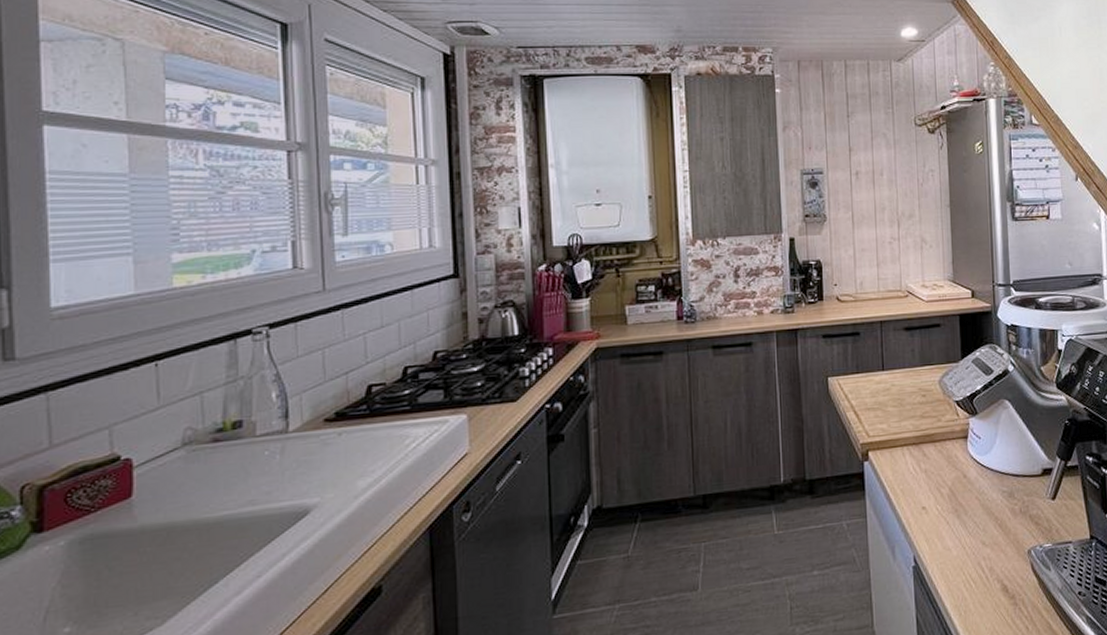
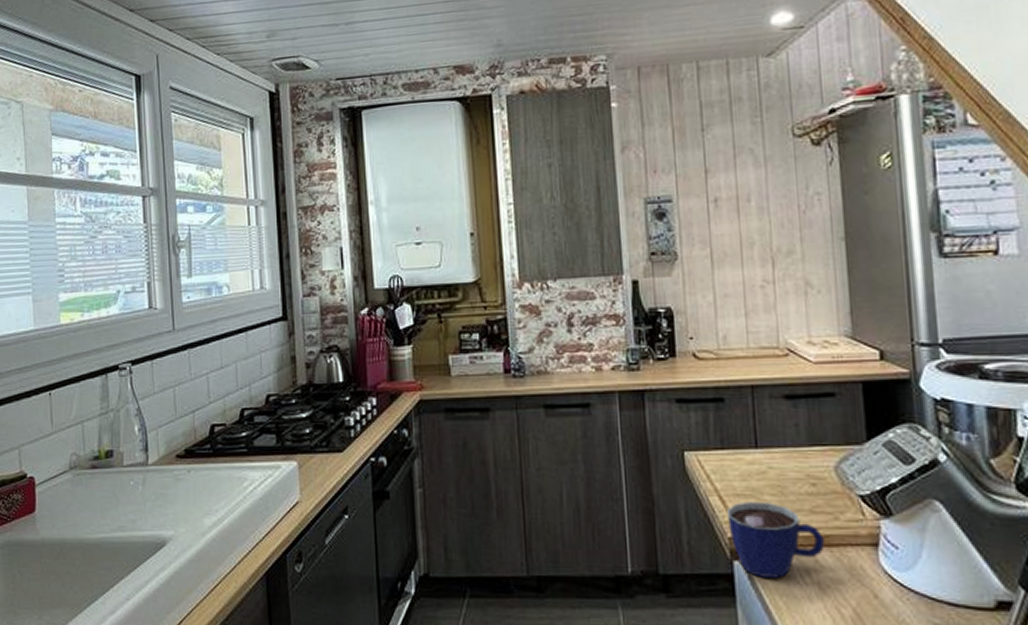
cup: none [860,412,930,473] -> present [727,501,825,578]

